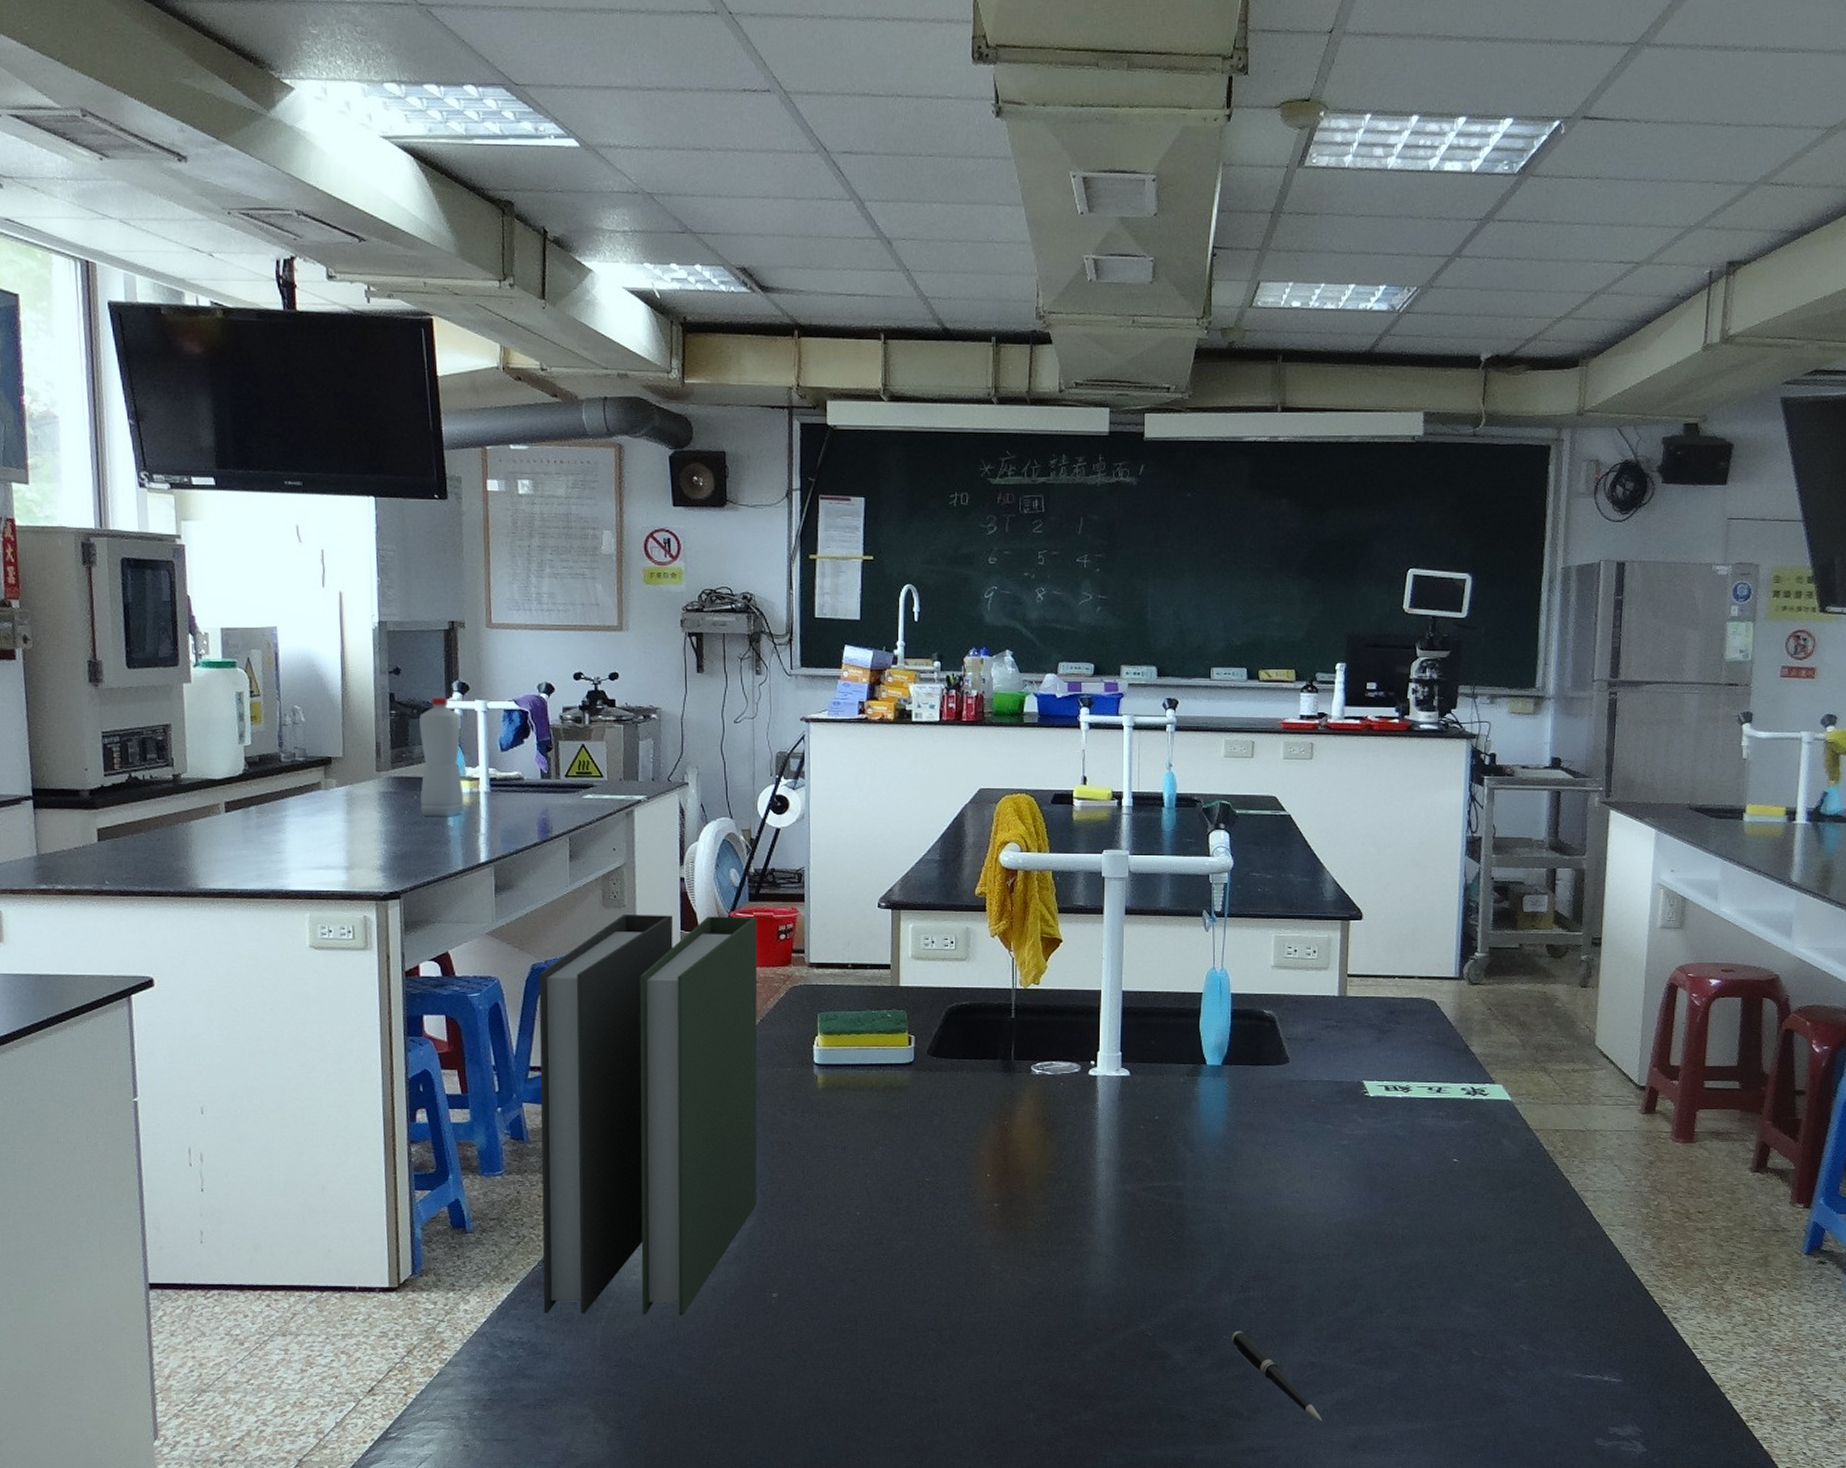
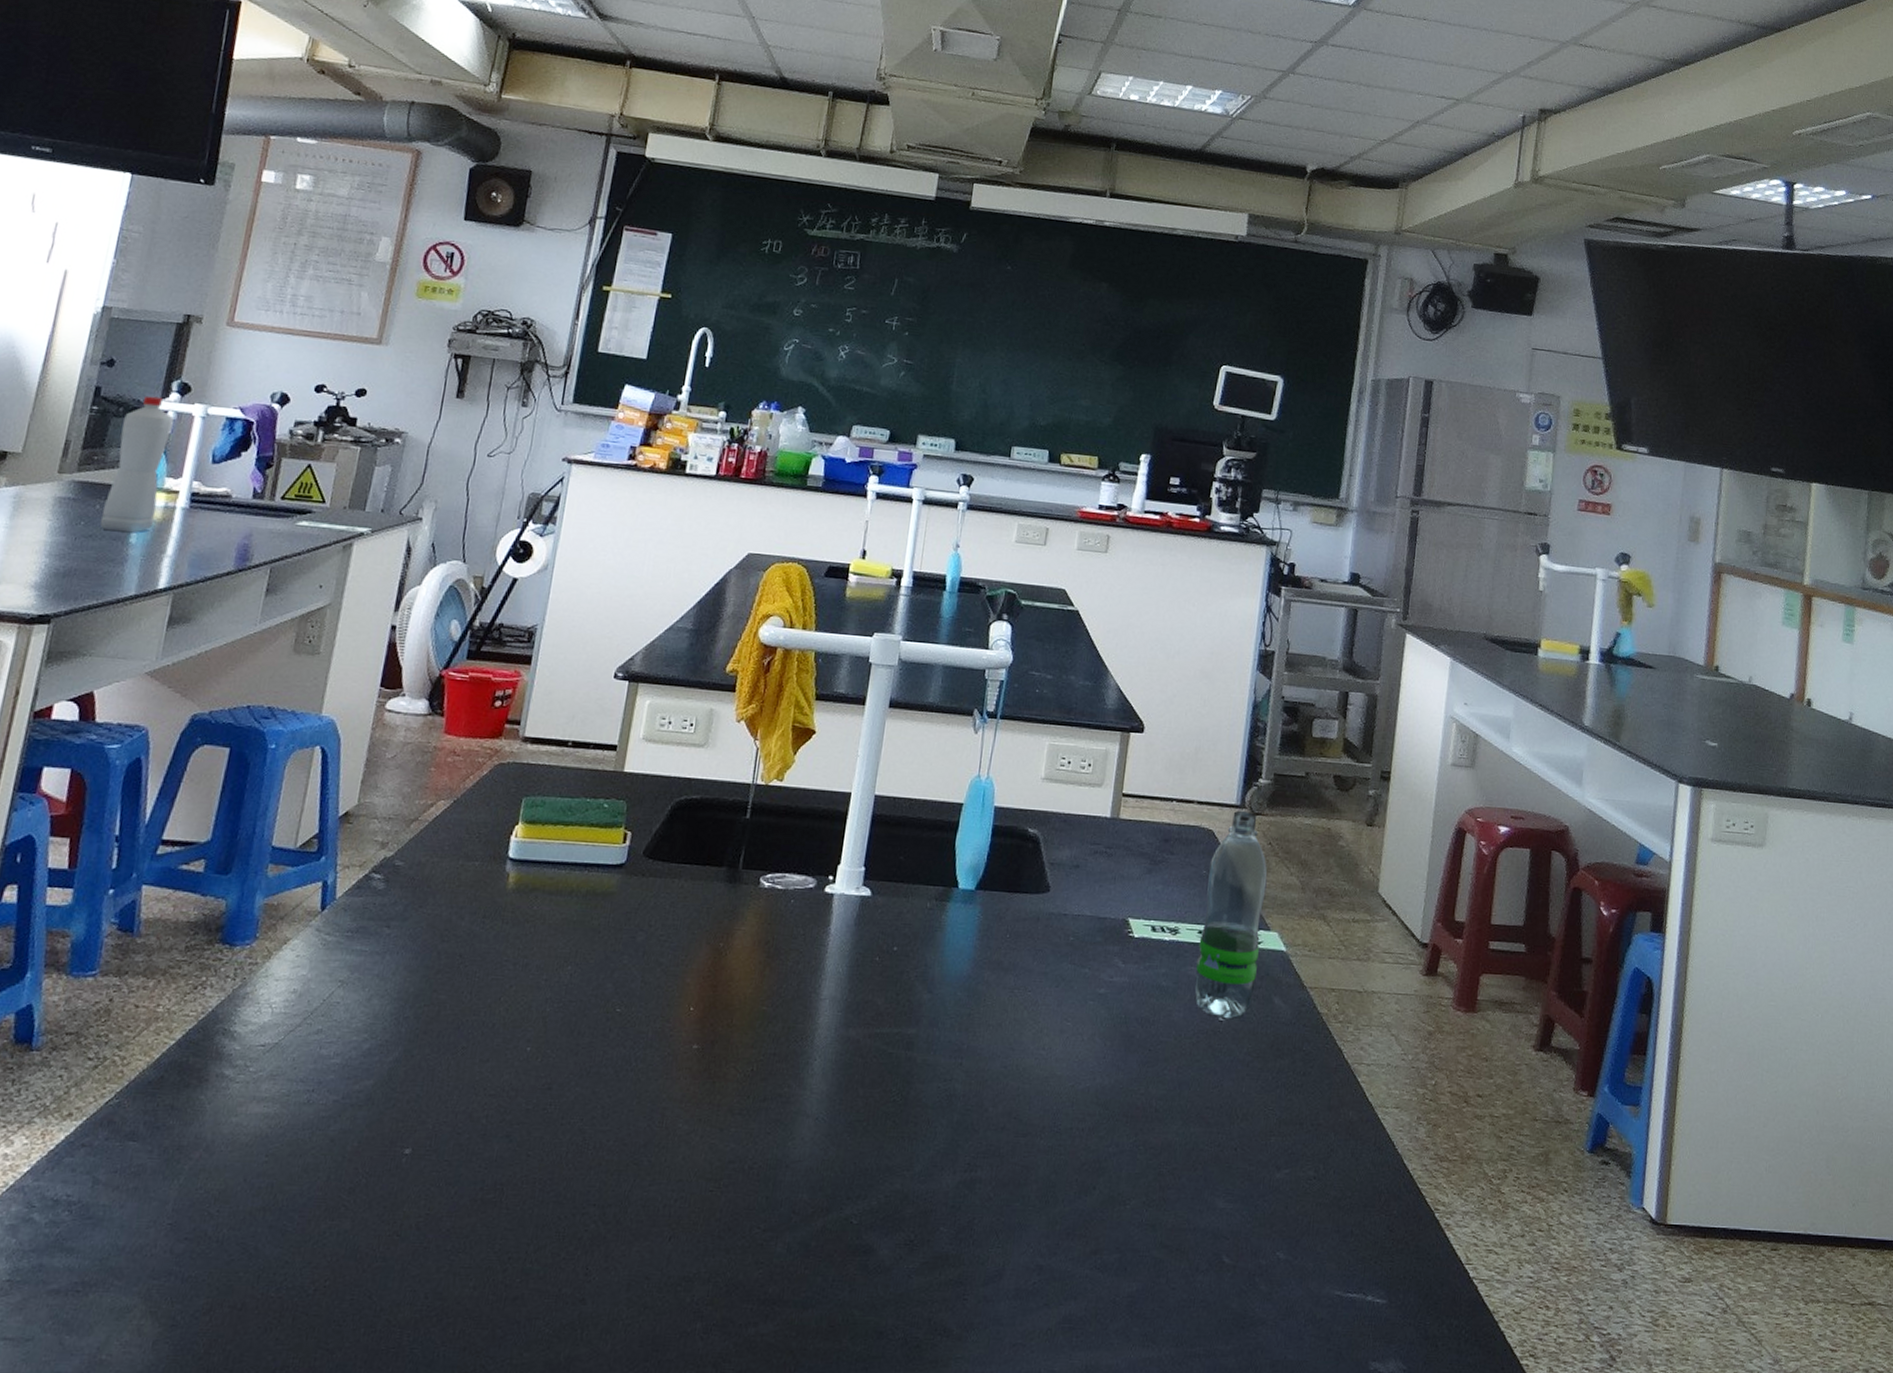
binder: present [538,913,758,1316] -> none [107,662,473,1174]
pen: present [1231,1330,1323,1422] -> none [948,1220,1045,1344]
bottle: none [1429,983,1489,1159] -> present [1194,811,1268,1018]

